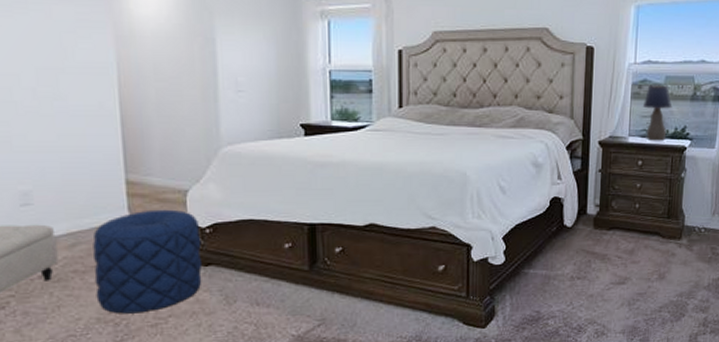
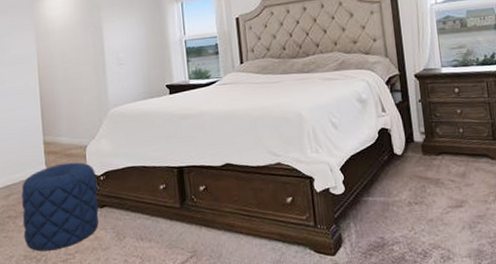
table lamp: present [642,85,673,142] -> none [449,18,478,70]

